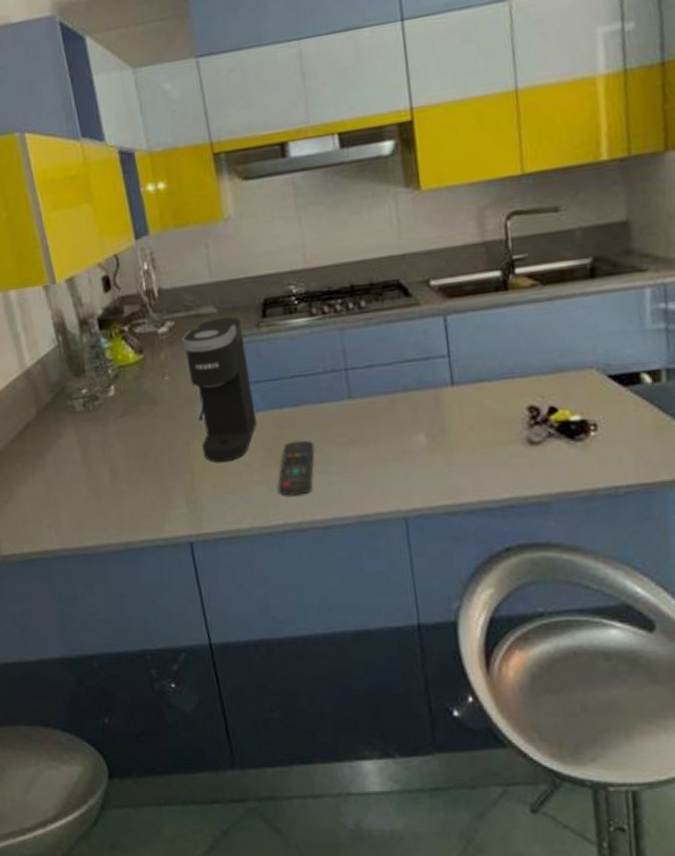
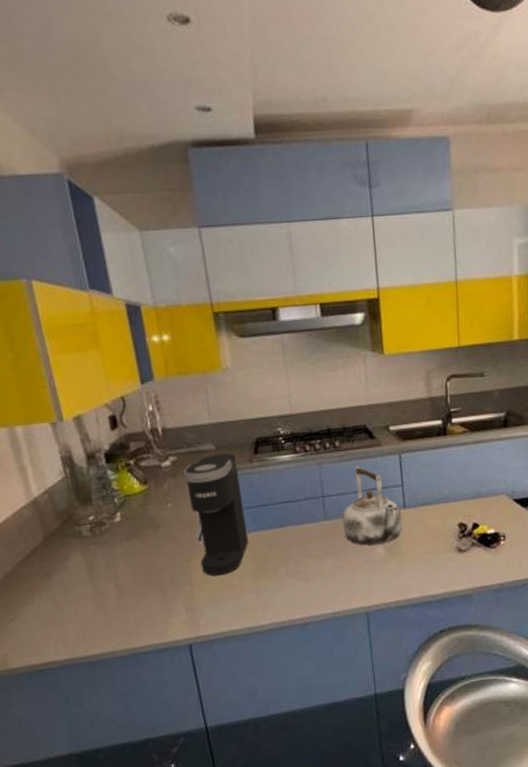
remote control: present [277,440,315,496] -> none [265,554,297,601]
kettle: none [371,330,450,432] -> present [342,465,402,546]

